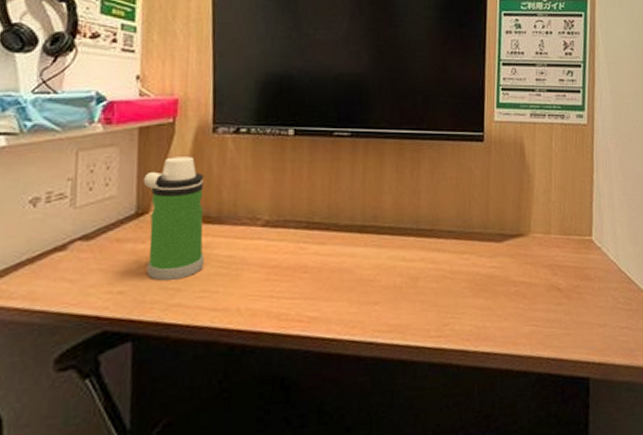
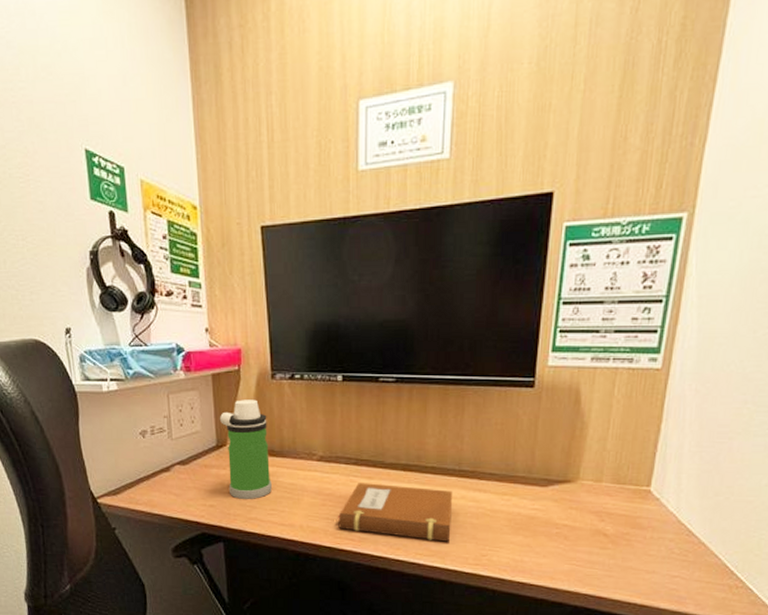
notebook: none [283,249,411,313] -> present [337,483,452,542]

